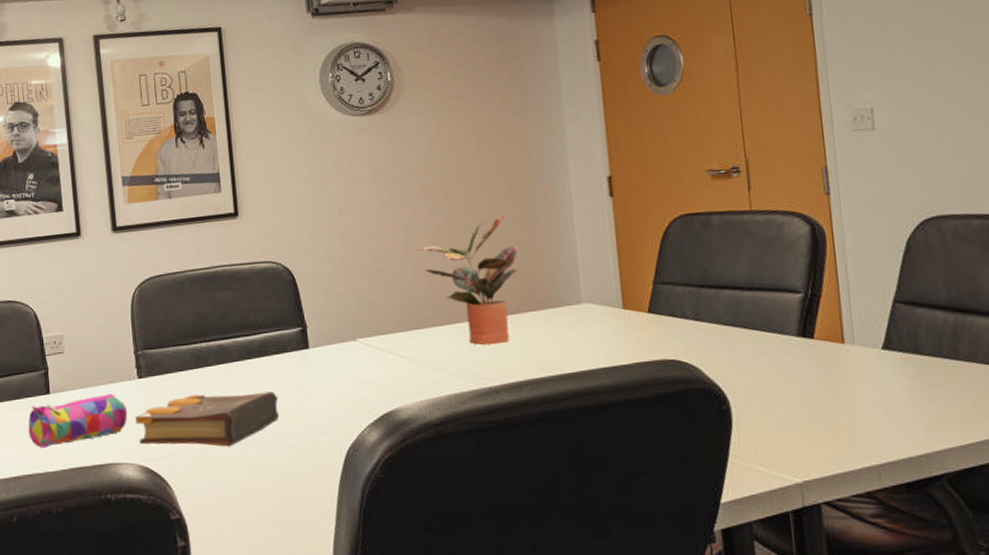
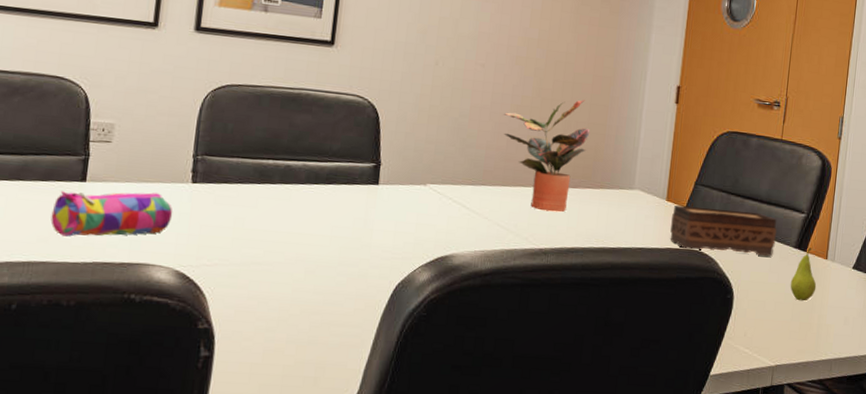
book: present [135,391,279,447] -> none [179,208,338,266]
tissue box: none [633,302,771,361] -> present [669,205,777,257]
fruit: none [800,332,838,400] -> present [790,247,817,301]

